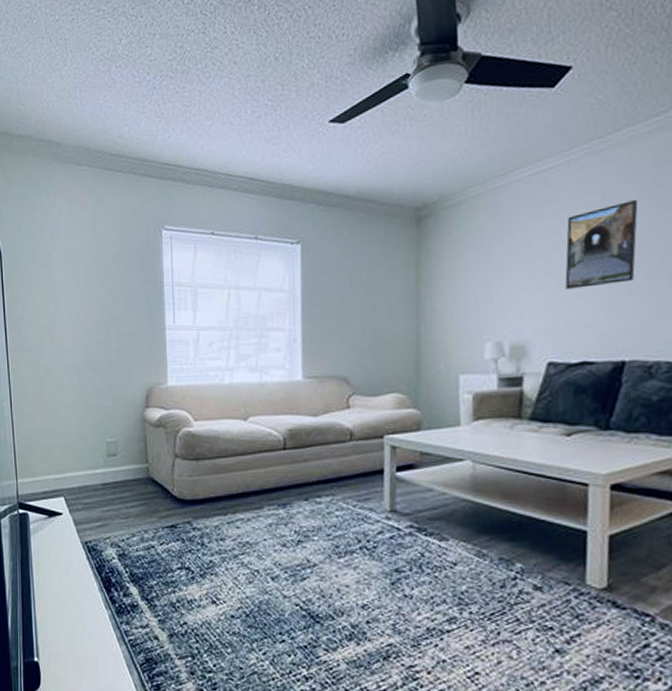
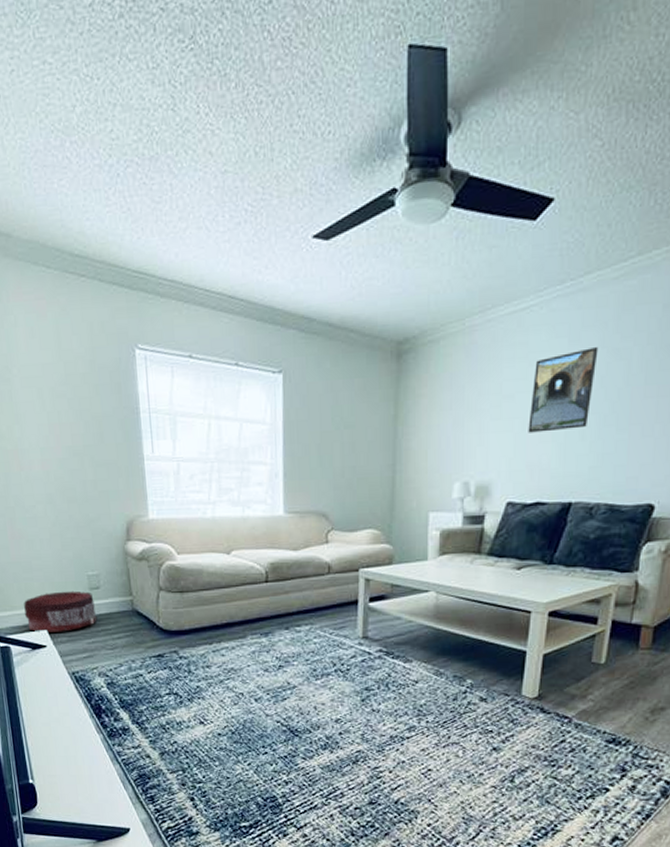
pouf: none [44,457,114,500] -> present [24,591,98,633]

